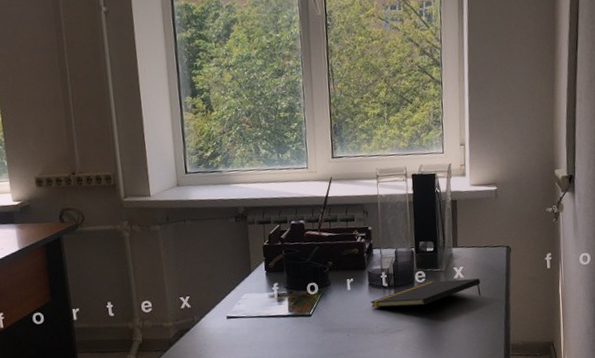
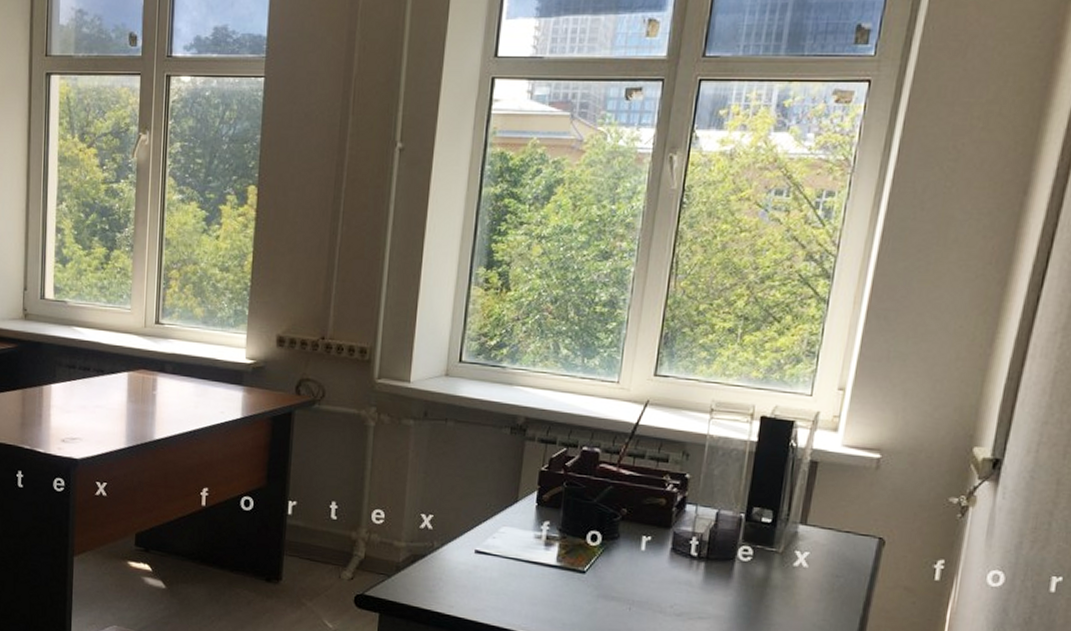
notepad: present [370,278,481,308] -> none [668,562,831,597]

